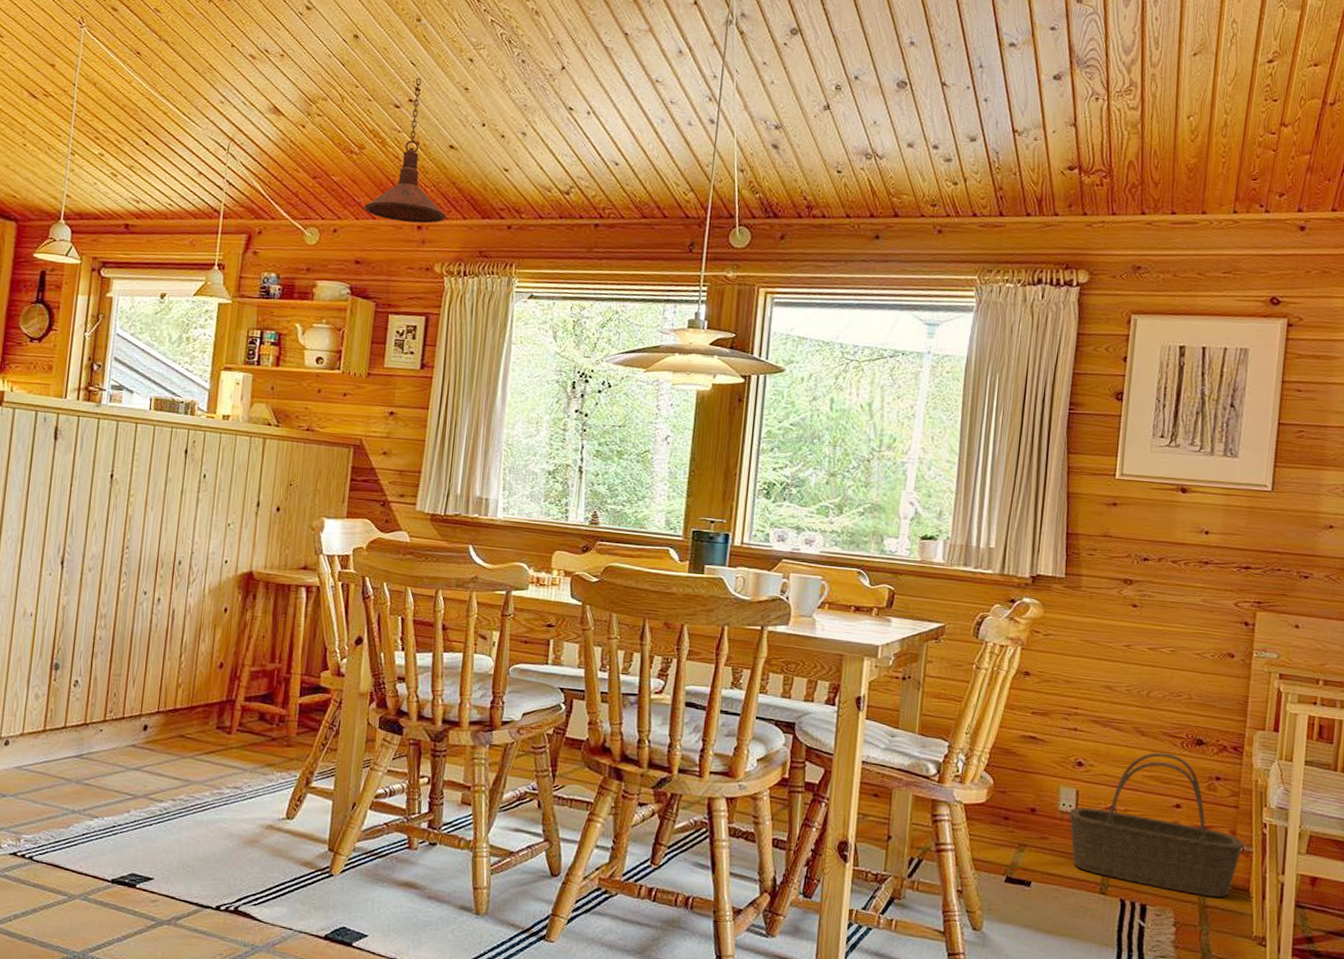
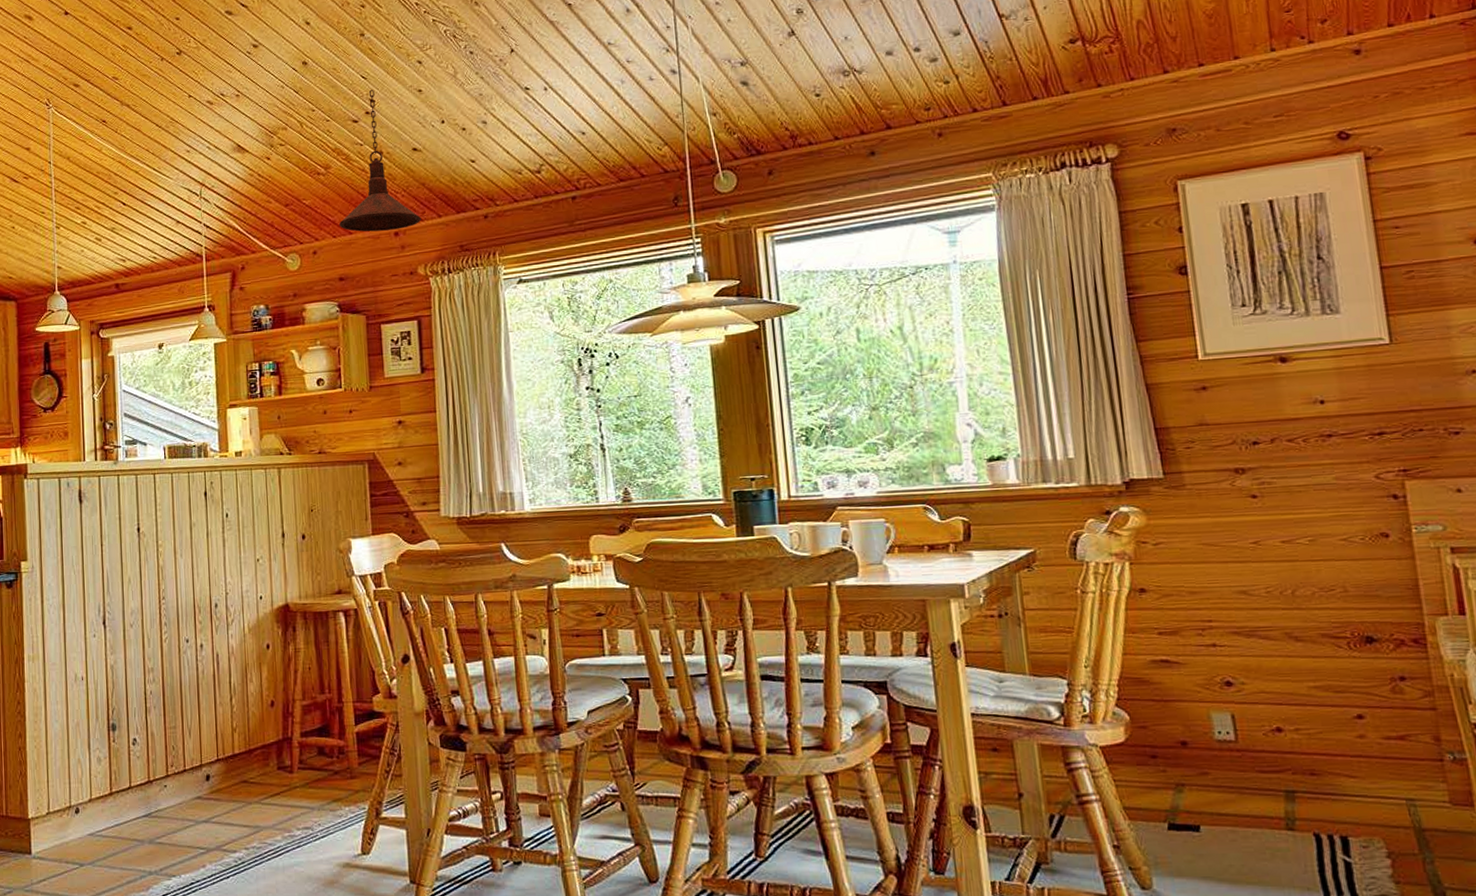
basket: present [1069,752,1243,898] -> none [1227,657,1453,819]

